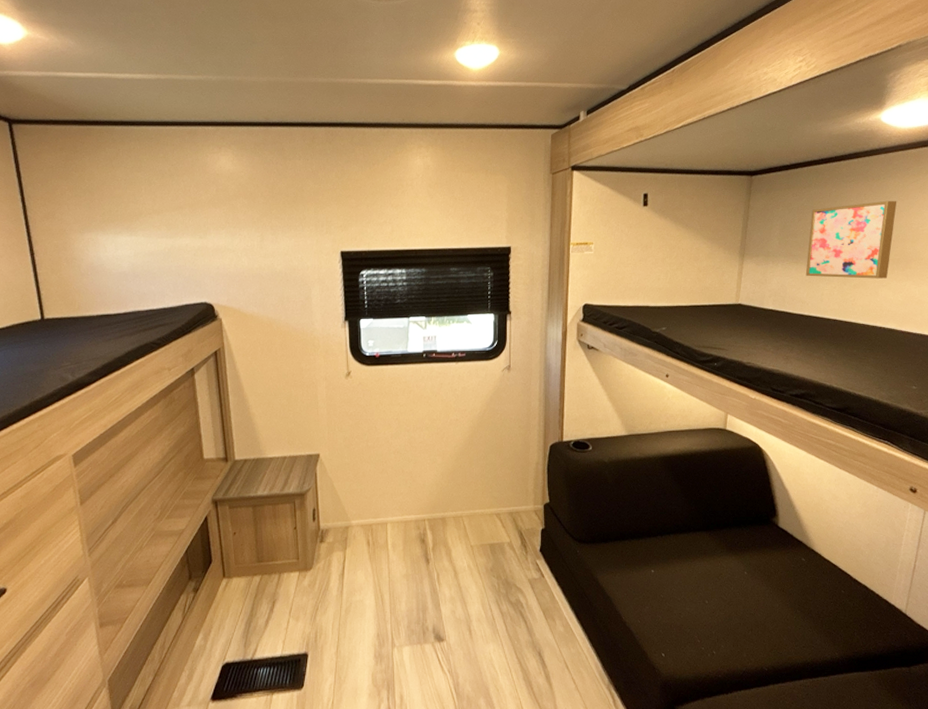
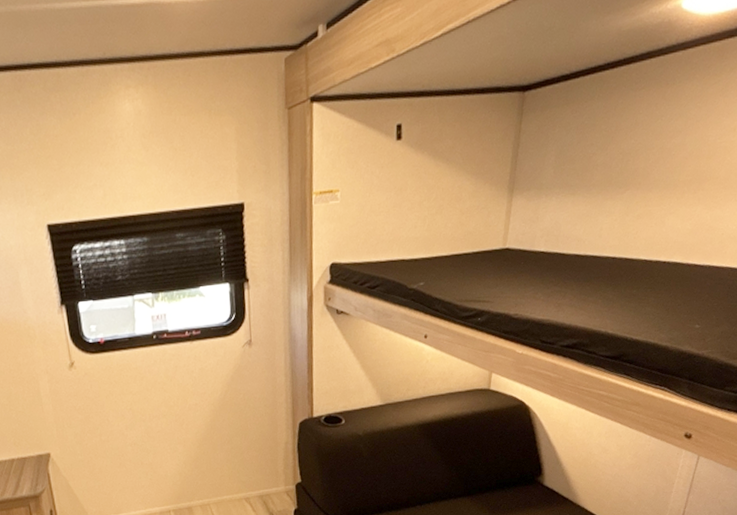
wall art: present [805,200,897,279] -> none [583,108,694,210]

